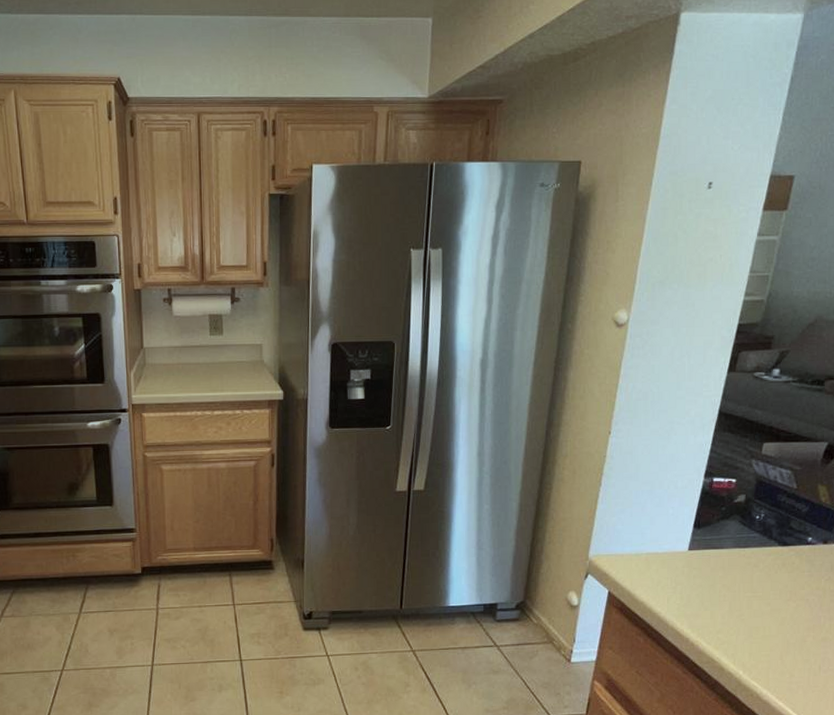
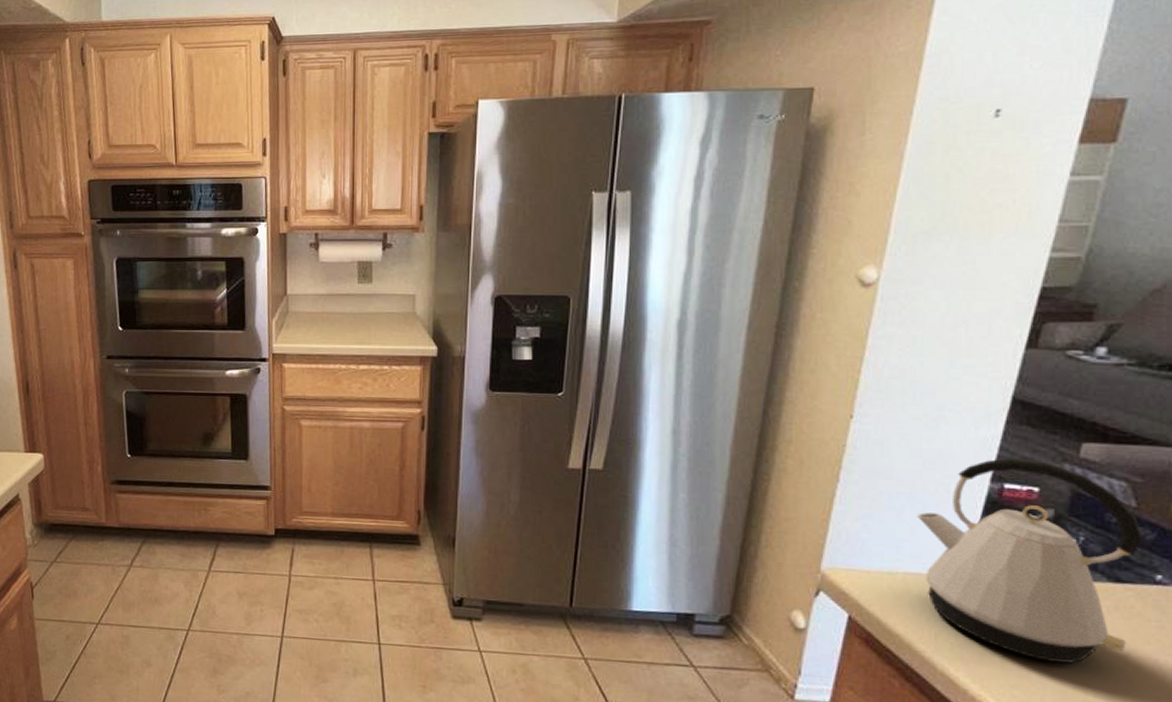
kettle: none [655,458,800,610] -> present [917,458,1143,664]

